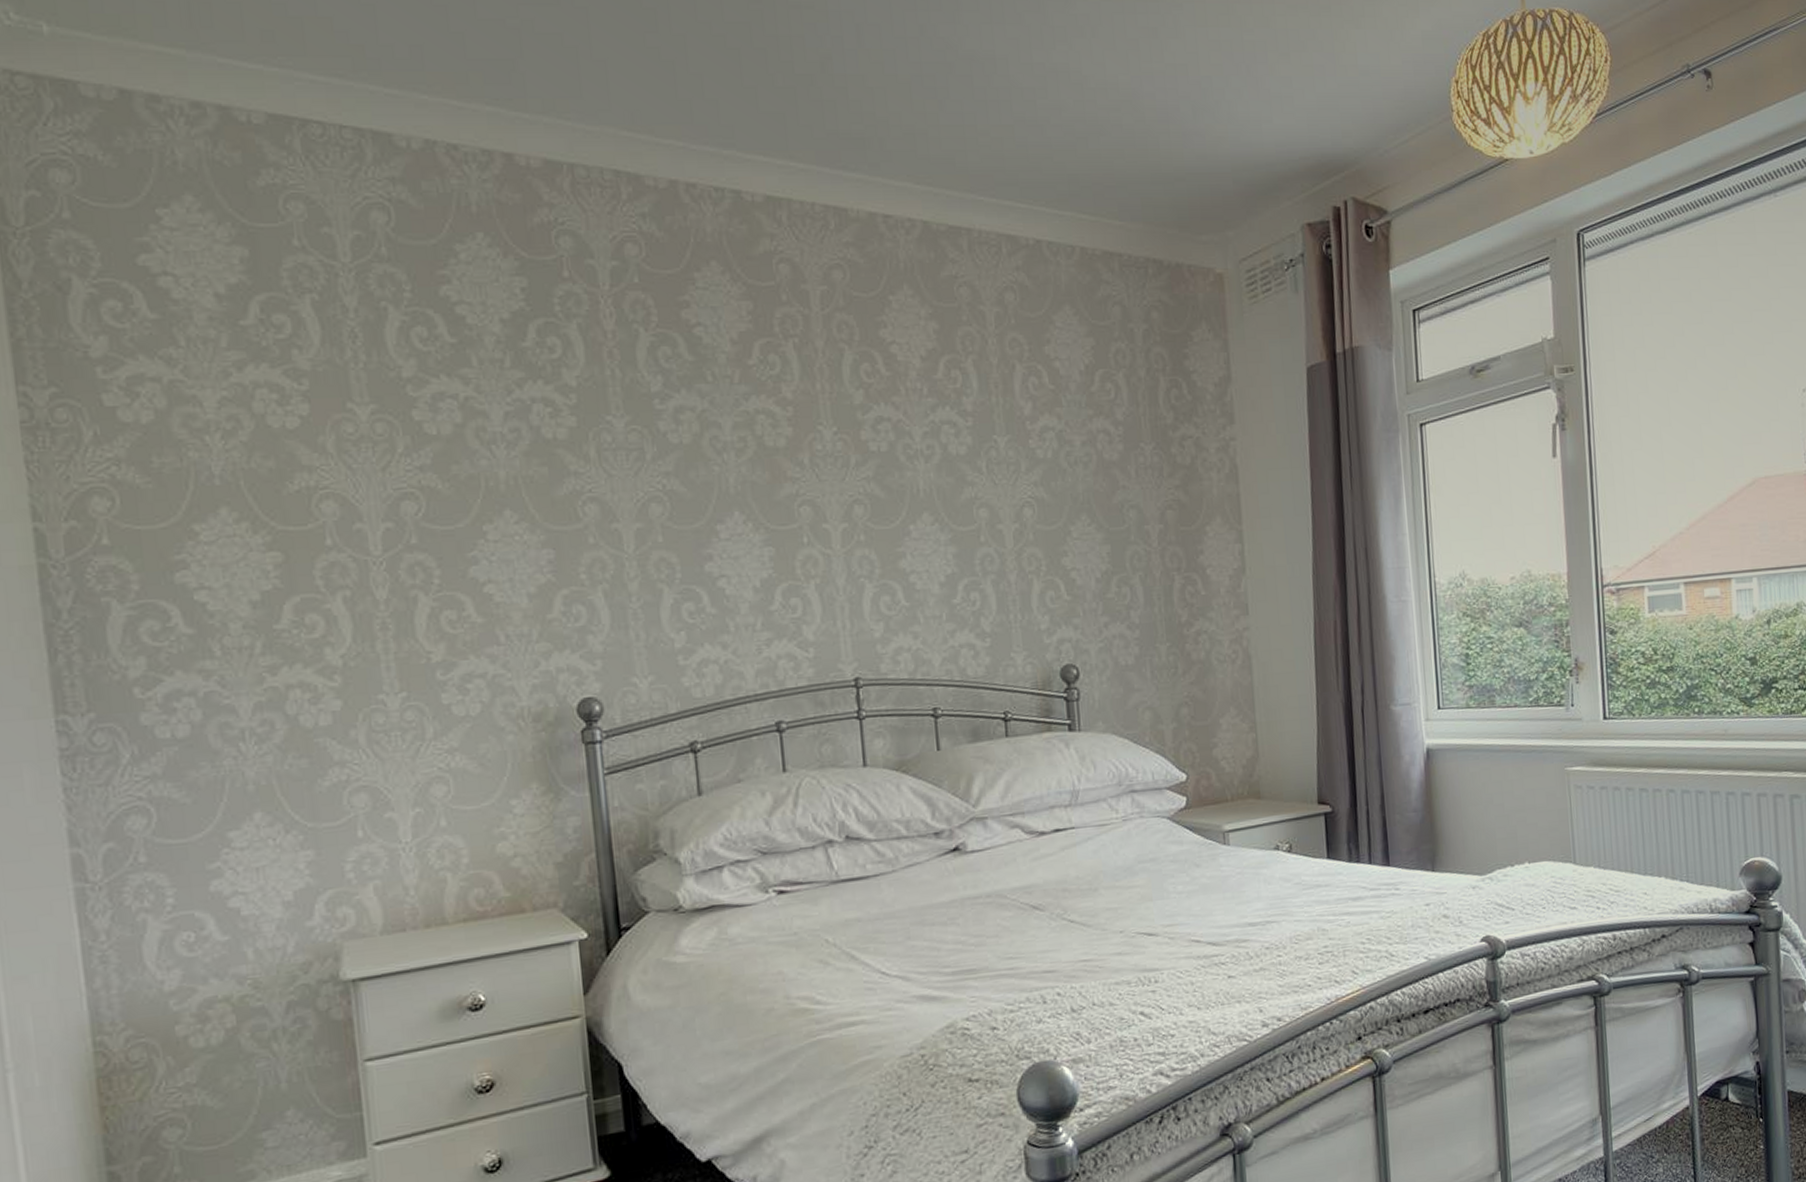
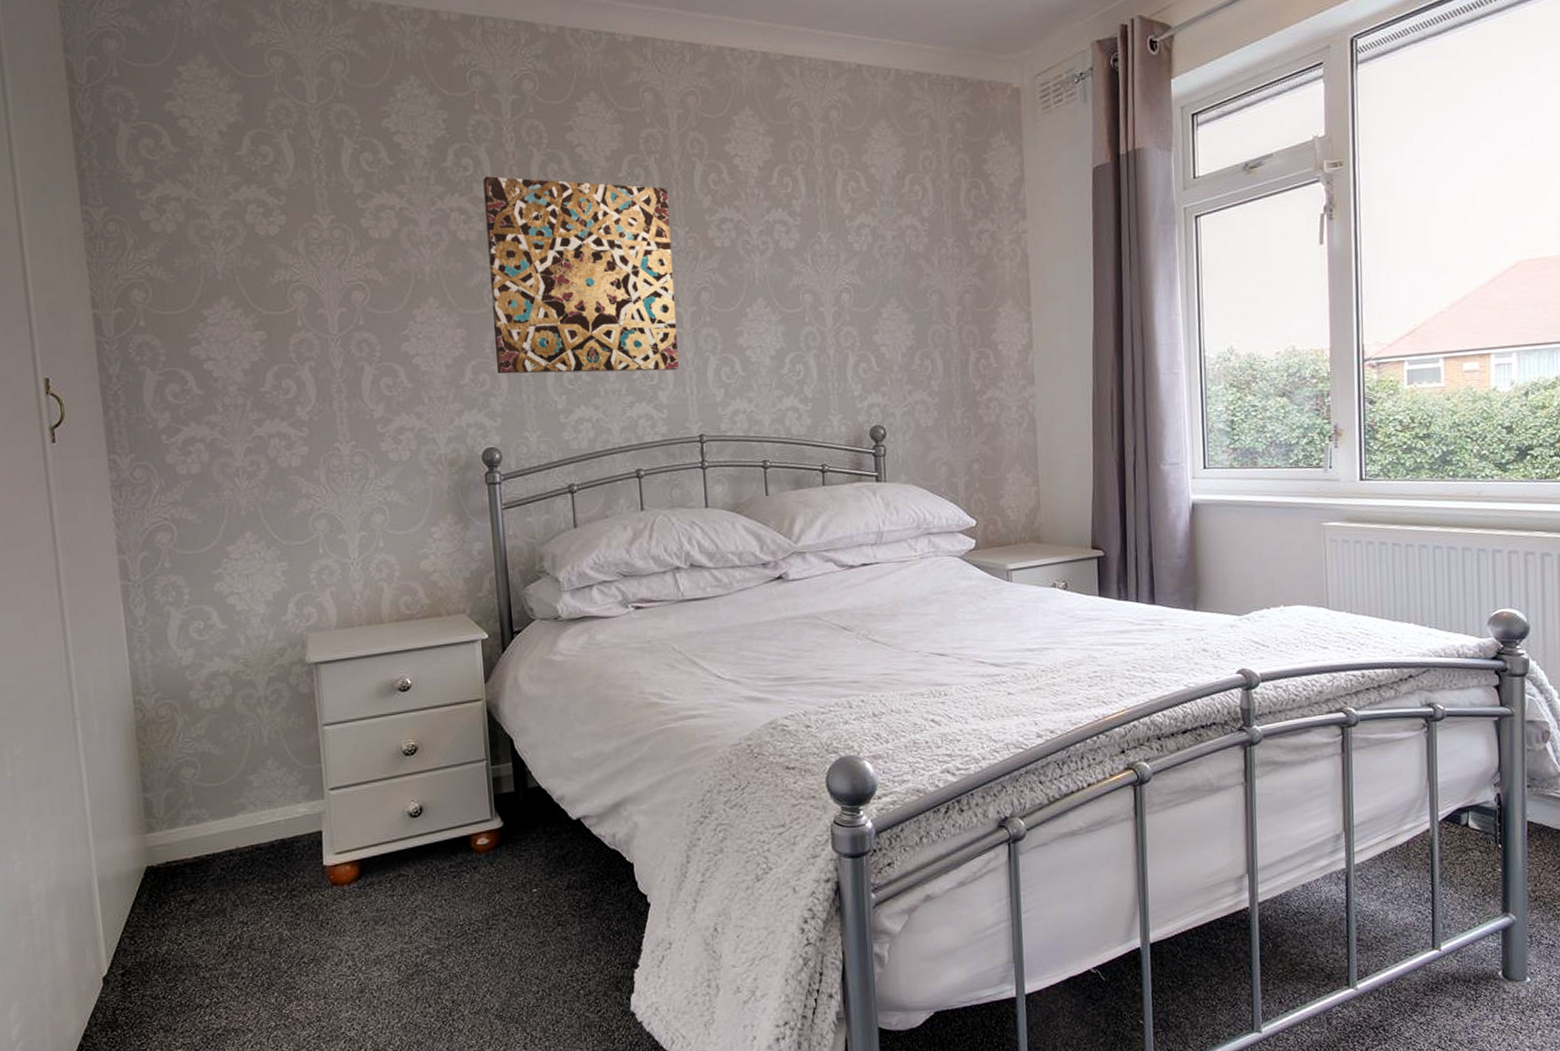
wall art: none [574,360,827,606] -> present [483,176,679,374]

